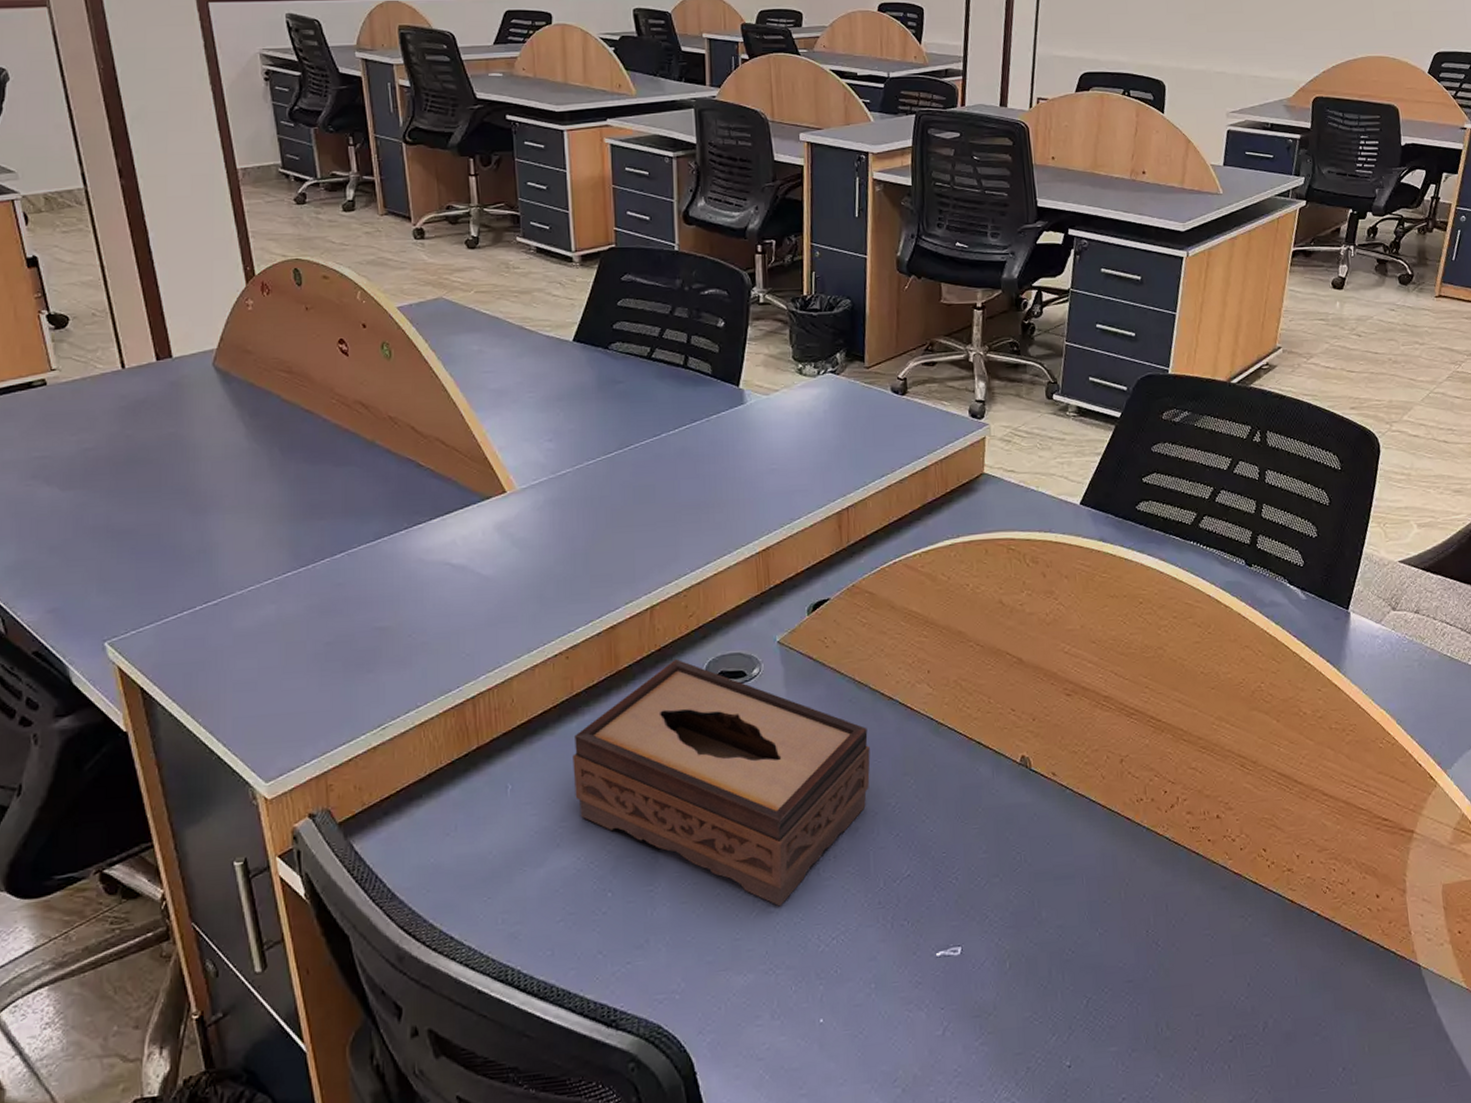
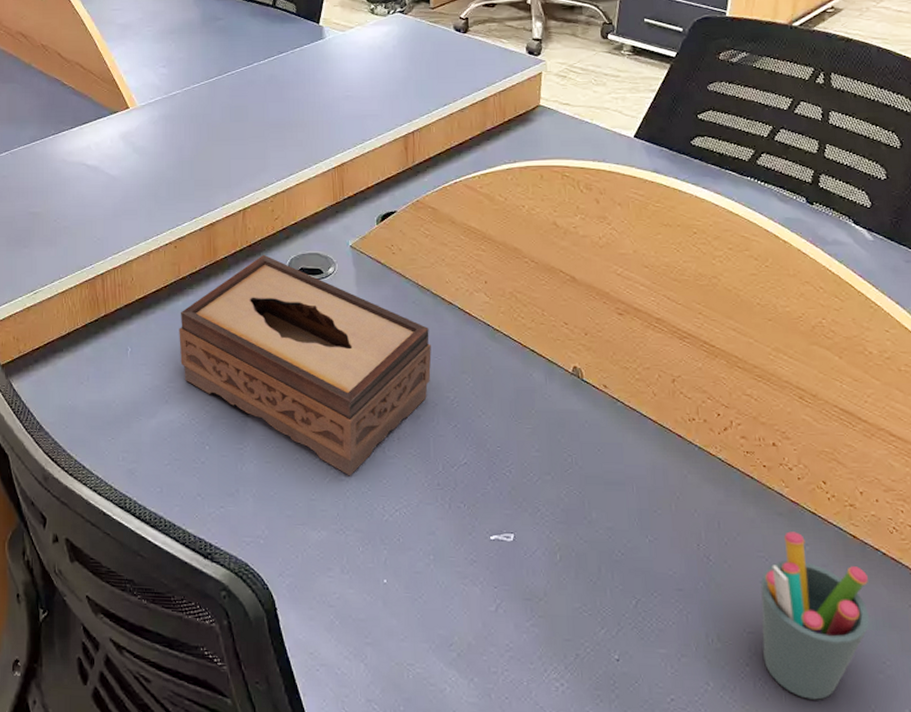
pen holder: none [1206,904,1307,1074] -> present [760,531,870,700]

